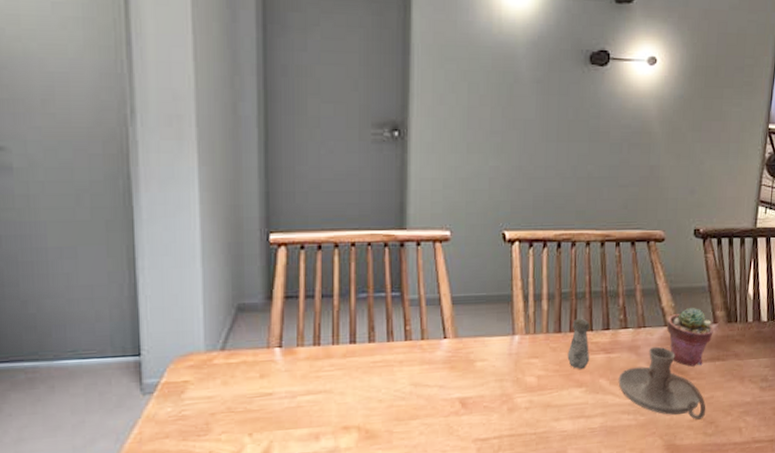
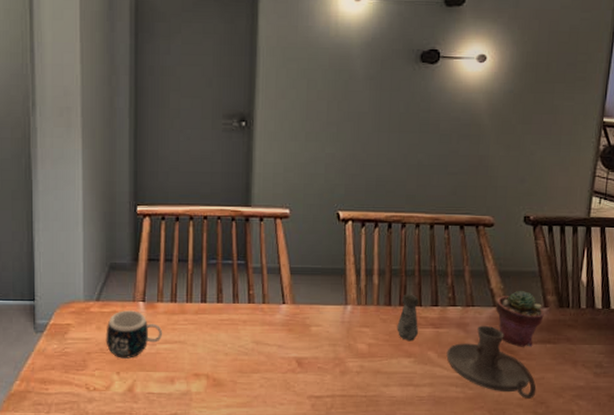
mug: none [234,357,305,417] -> present [106,309,163,358]

